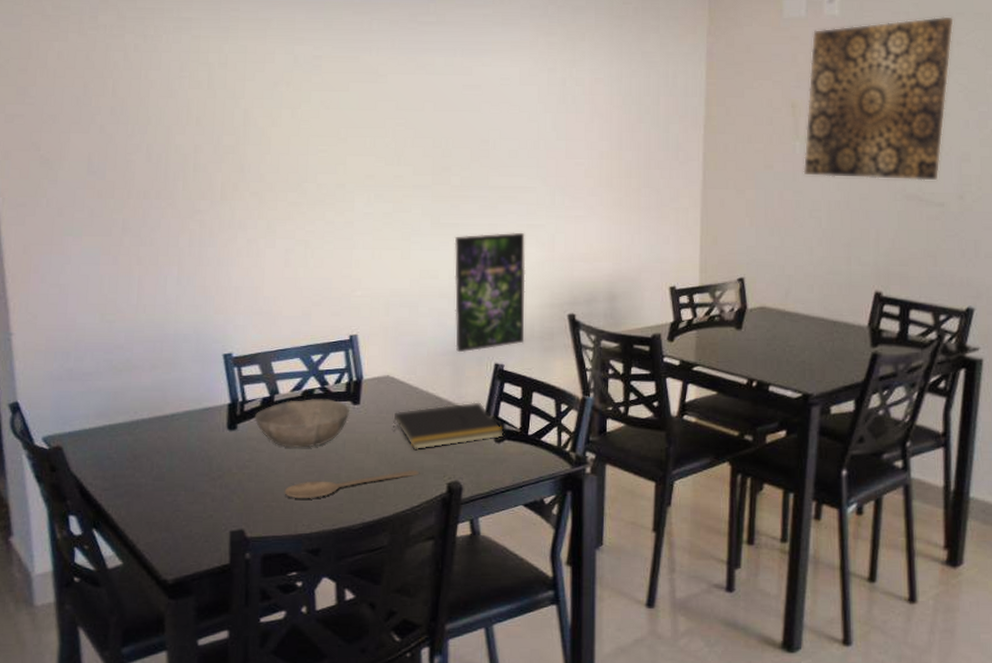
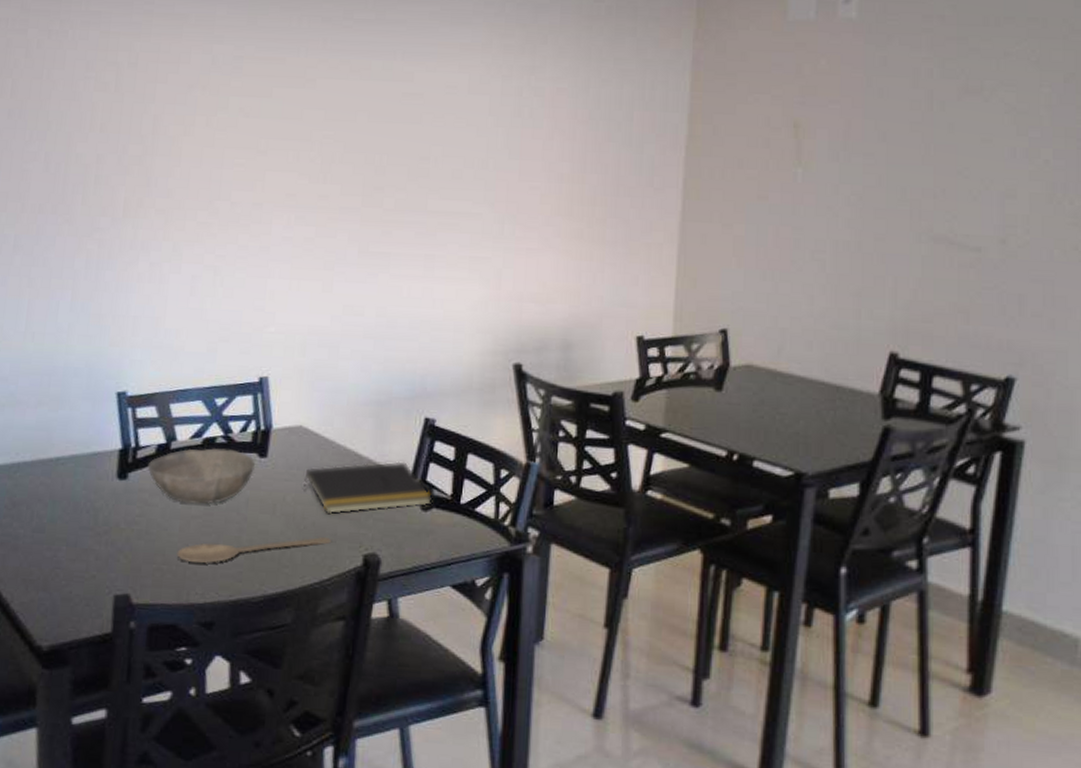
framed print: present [454,232,526,353] -> none [380,265,467,404]
wall art: present [803,16,954,181] -> none [805,21,1001,221]

